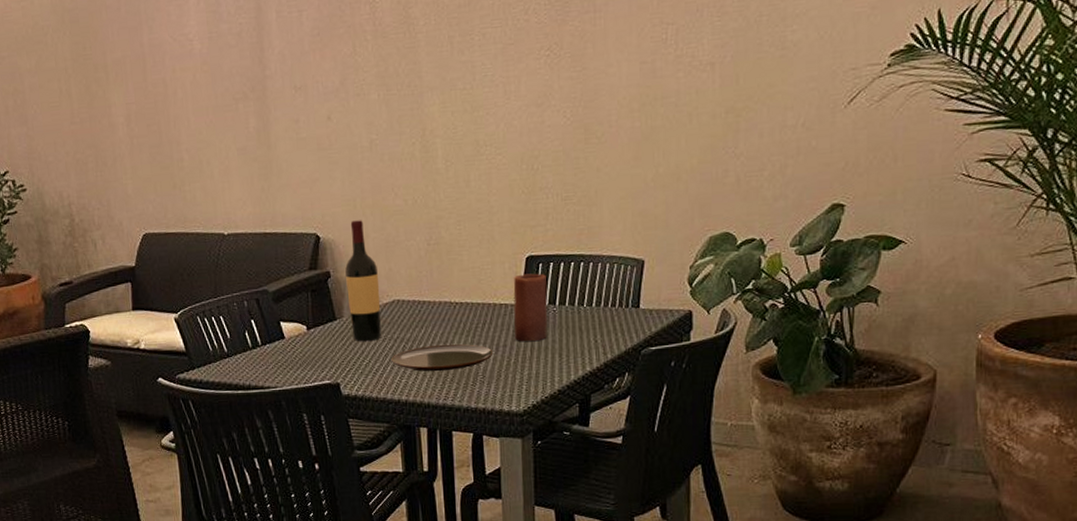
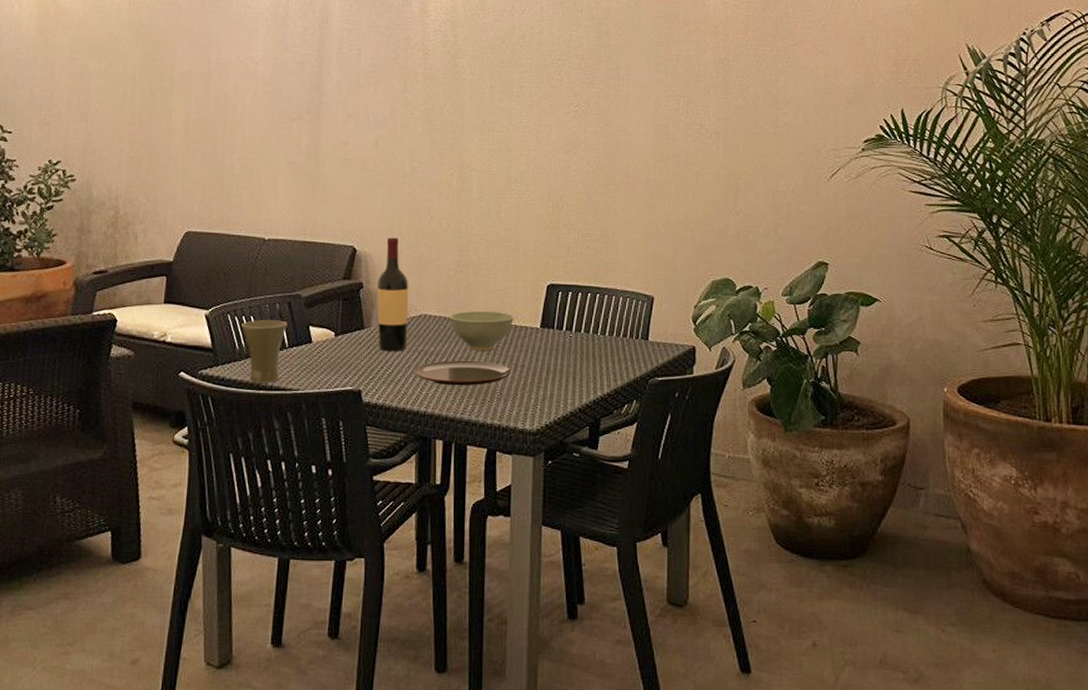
cup: none [212,318,258,383] -> present [241,320,287,383]
bowl: none [423,290,493,334] -> present [449,310,515,352]
candle: present [513,273,548,342] -> none [533,300,565,364]

